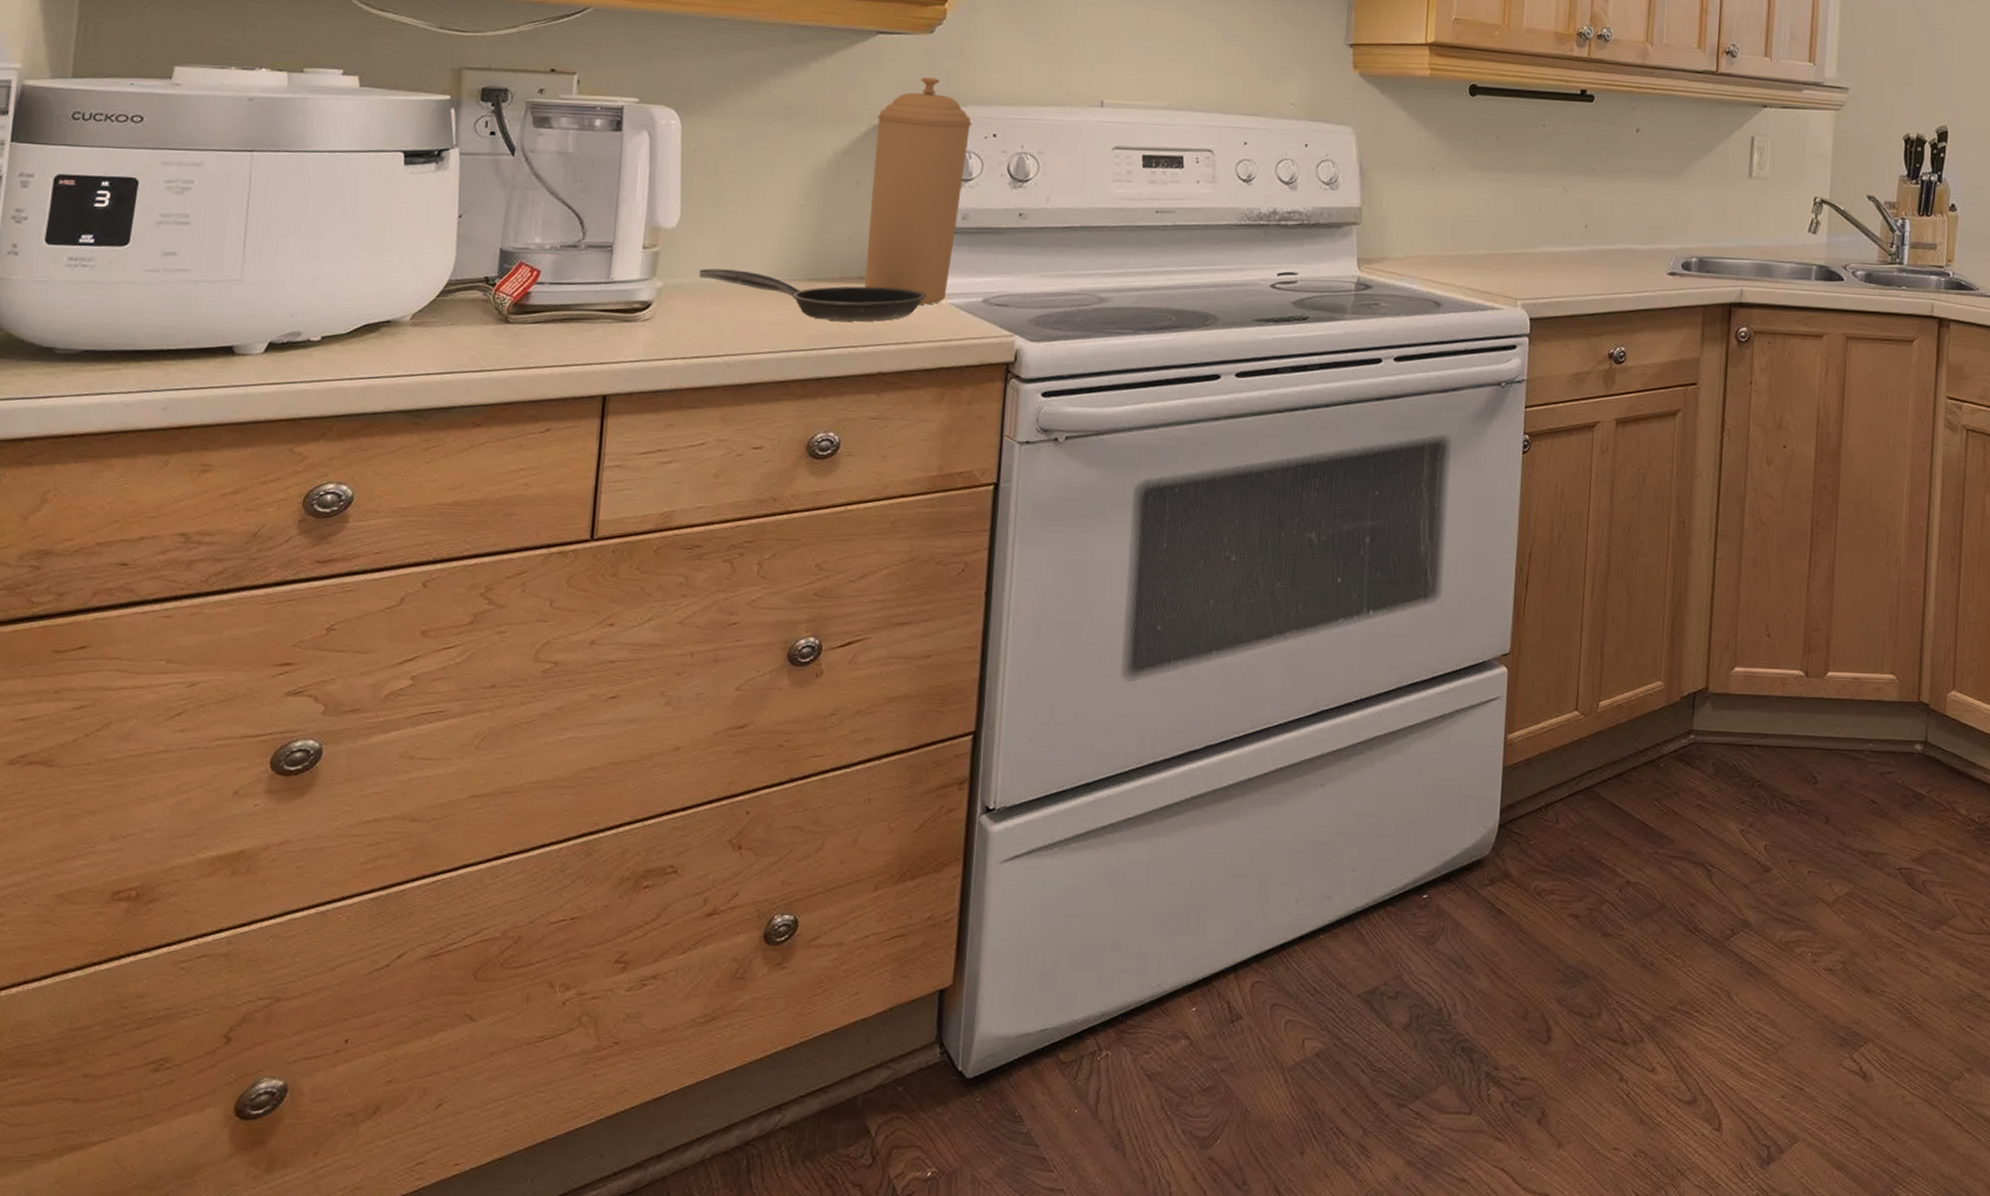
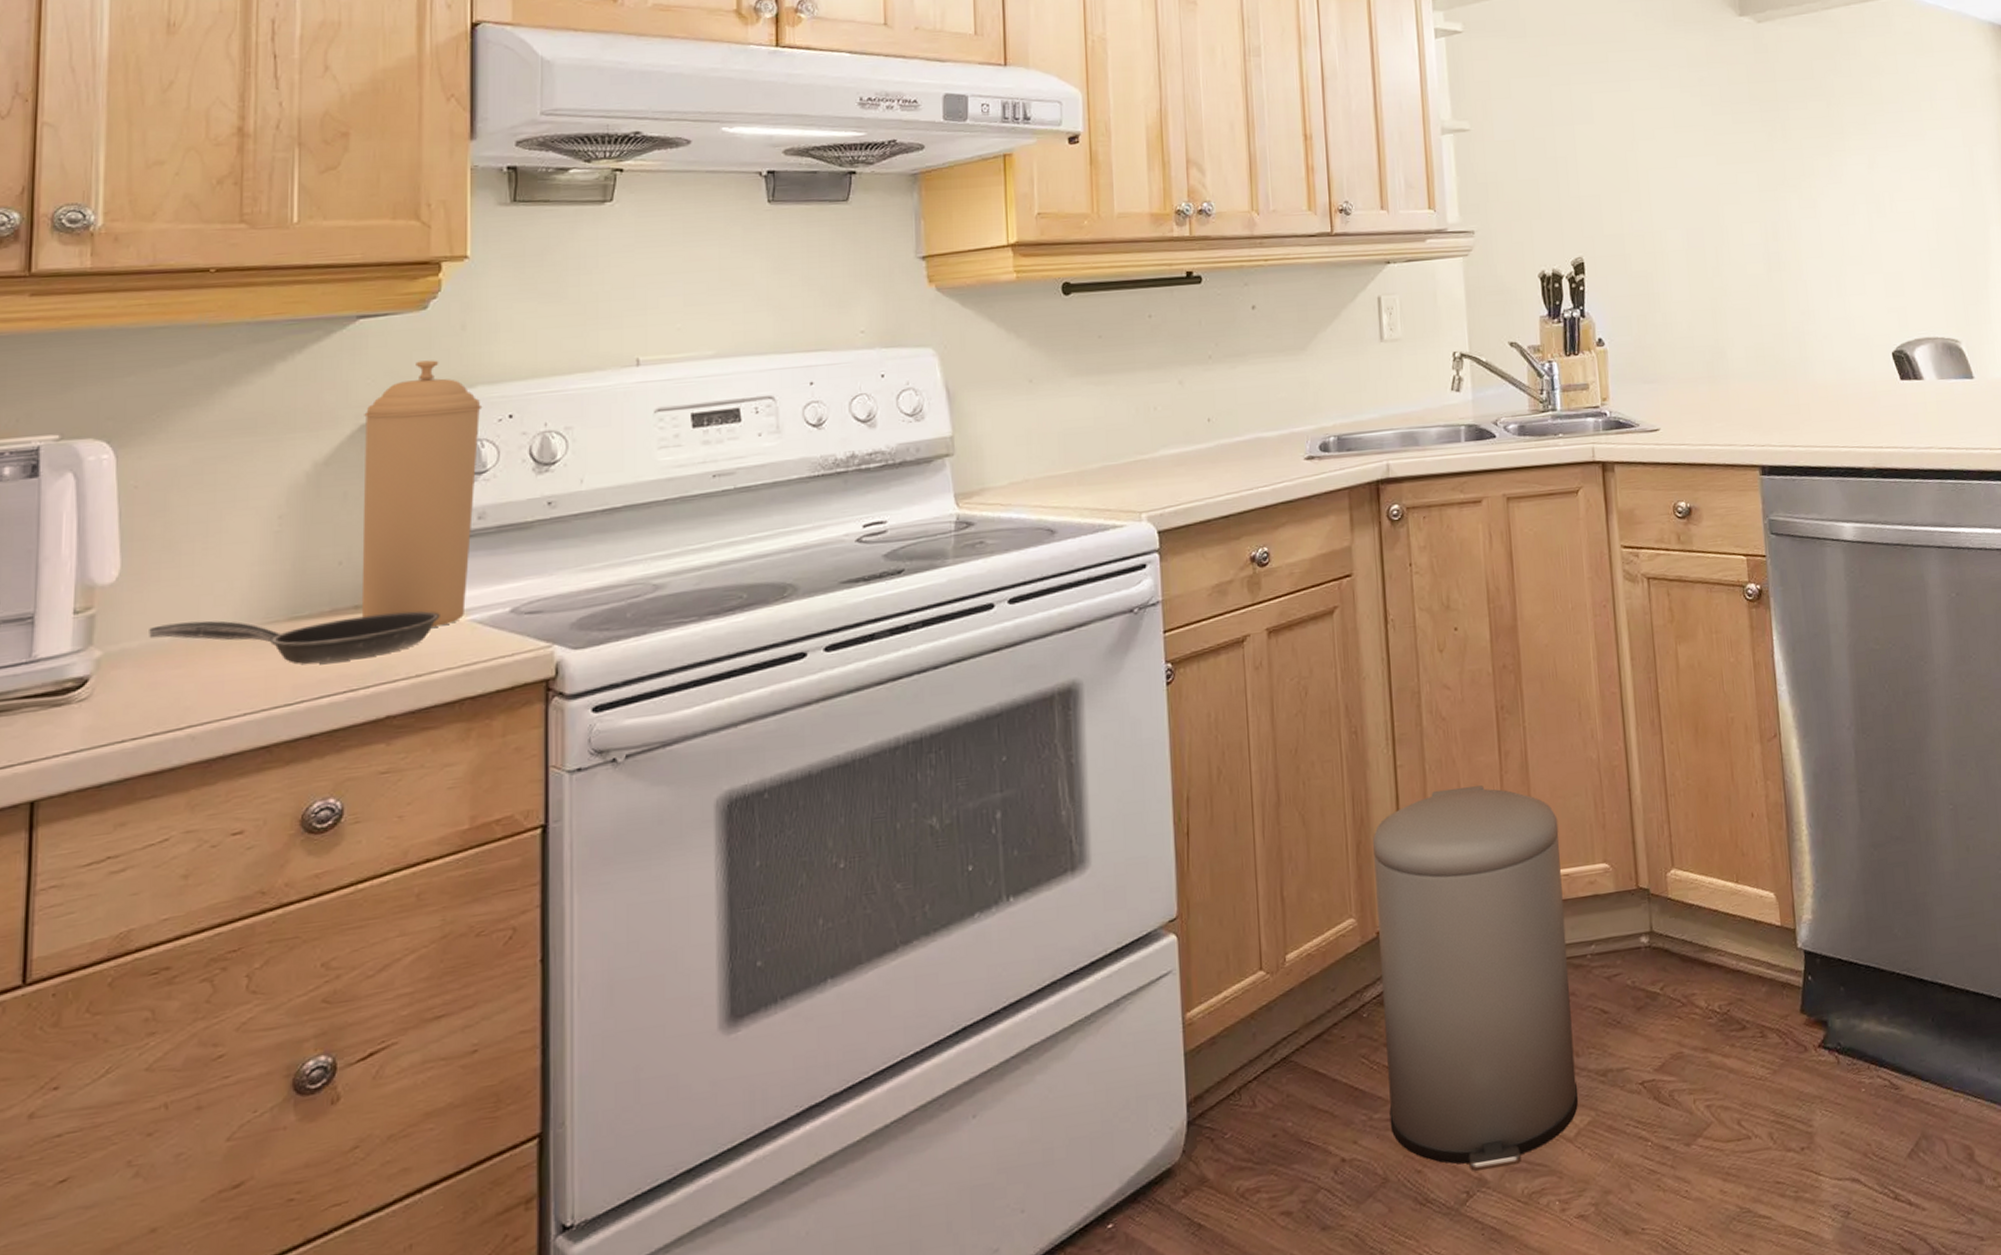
pedal bin: none [1672,585,1855,916] -> present [1373,785,1578,1172]

